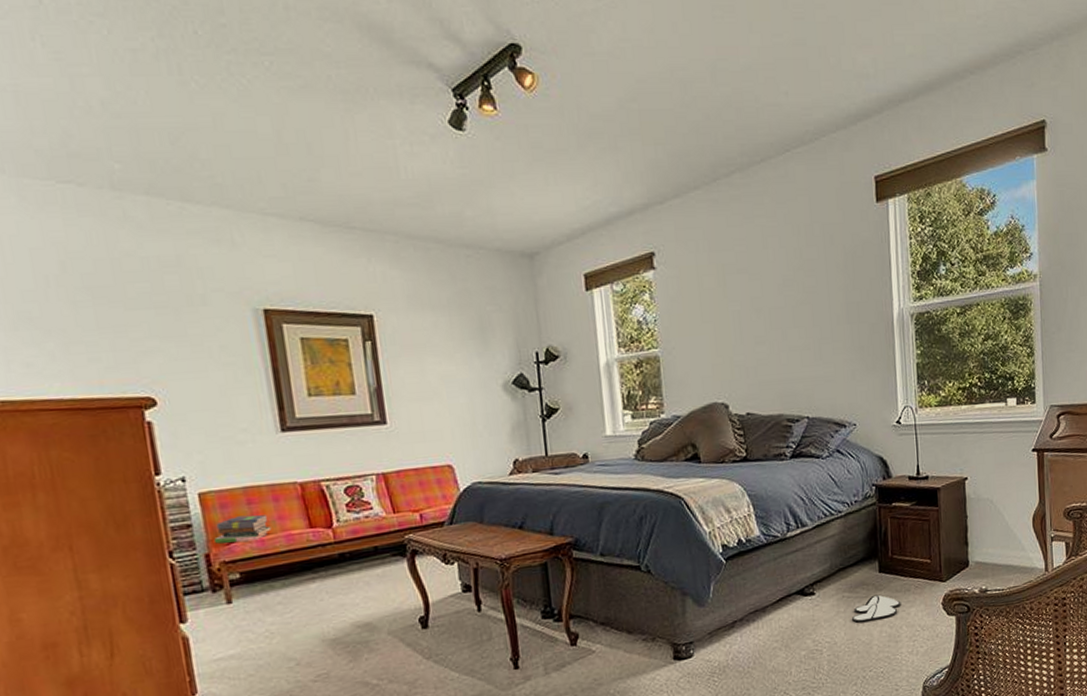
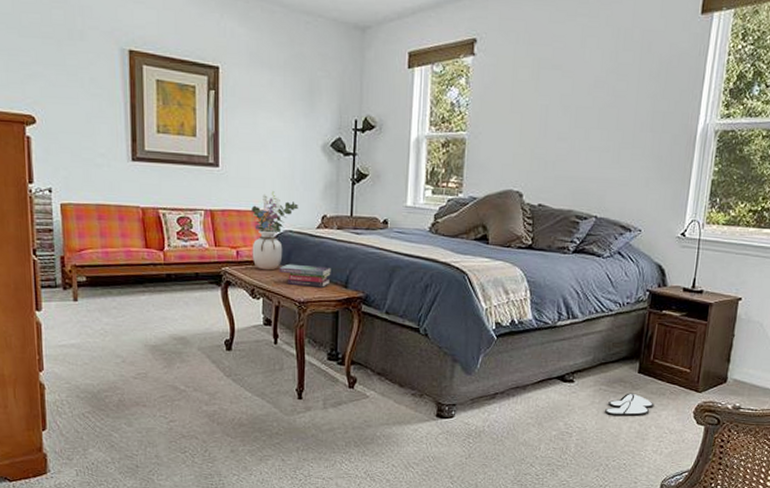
books: present [214,515,272,544] -> none [69,228,115,252]
bouquet: none [431,441,485,531] -> present [252,191,298,271]
books: none [471,515,533,542] -> present [279,263,331,287]

